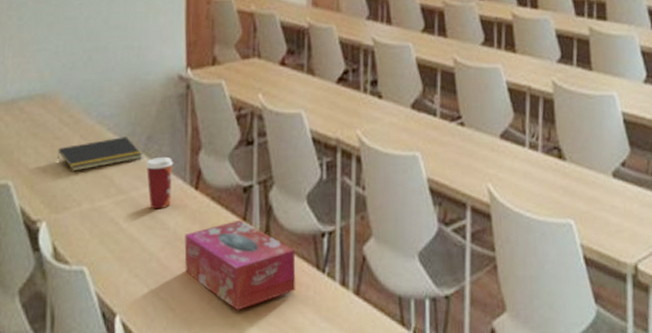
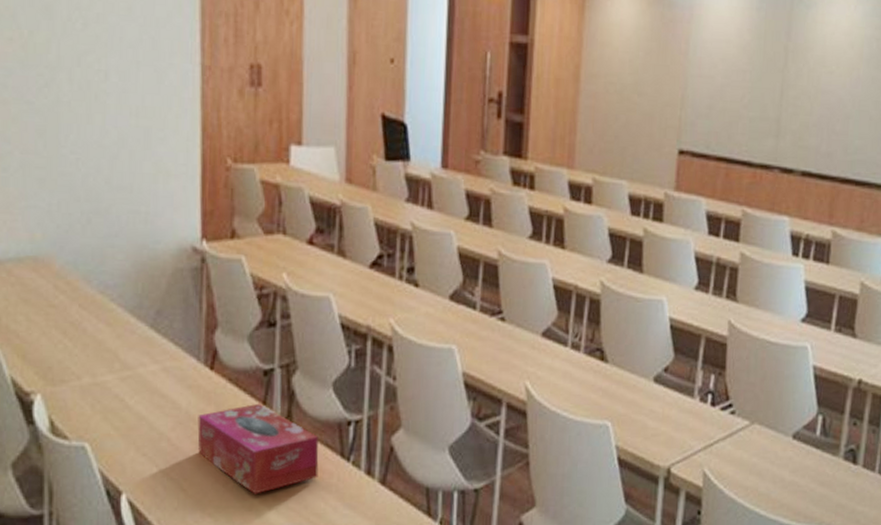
notepad: present [58,137,143,171] -> none [53,309,152,343]
paper cup: present [145,156,173,210] -> none [154,333,186,388]

